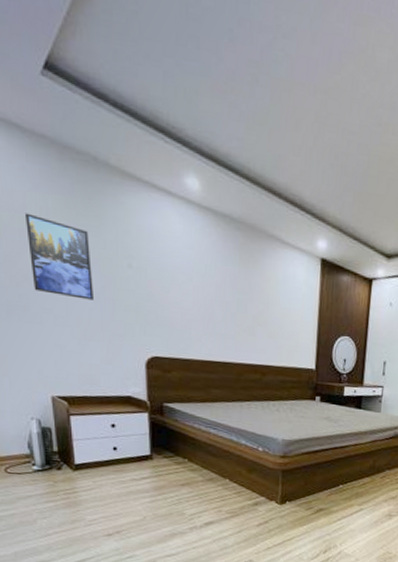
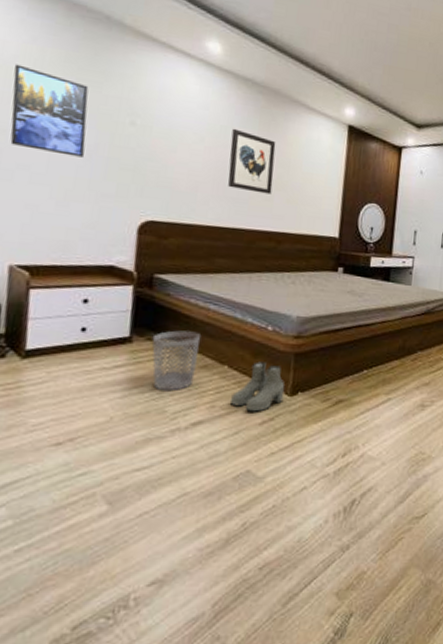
wastebasket: none [167,450,206,498] -> present [152,330,202,392]
wall art: none [215,266,256,330] -> present [227,128,276,195]
boots: none [233,476,276,516] -> present [231,361,285,412]

